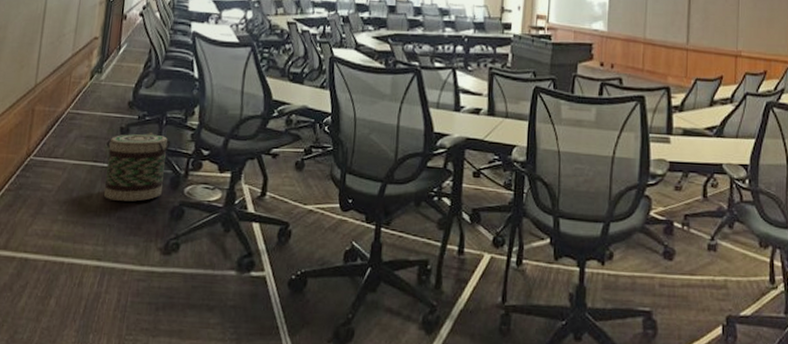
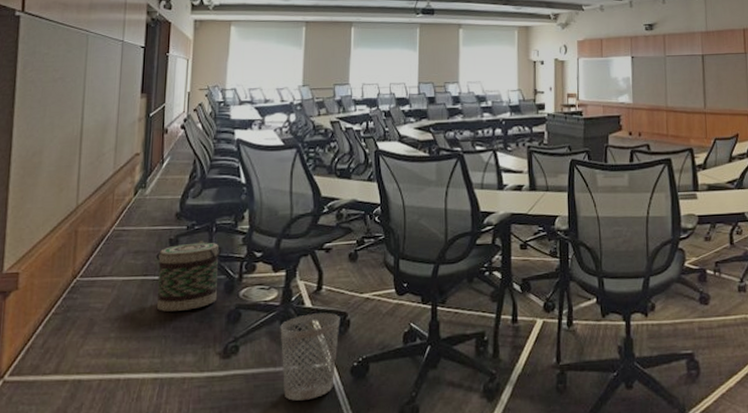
wastebasket: none [220,219,282,308] -> present [280,313,340,401]

